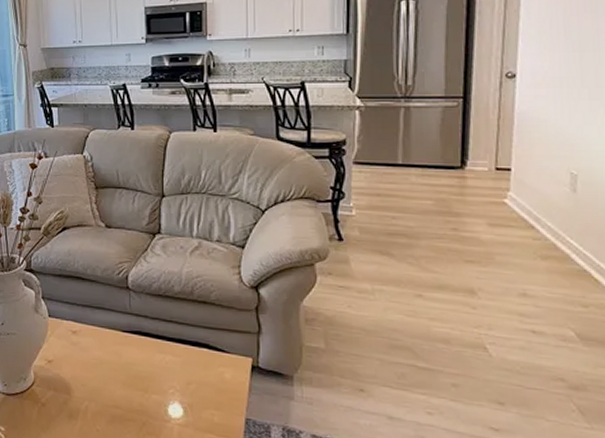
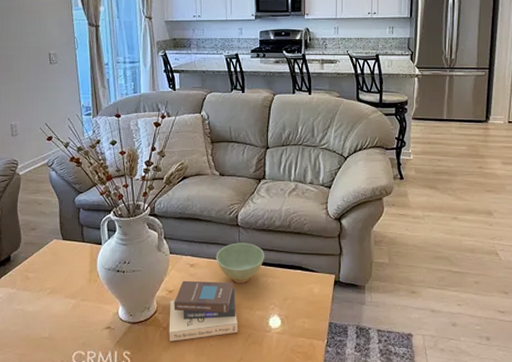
books: none [48,349,130,422] -> present [168,280,238,342]
bowl: none [102,309,161,360] -> present [216,243,264,284]

